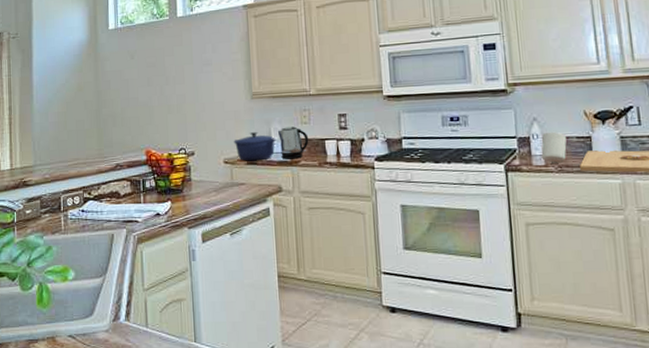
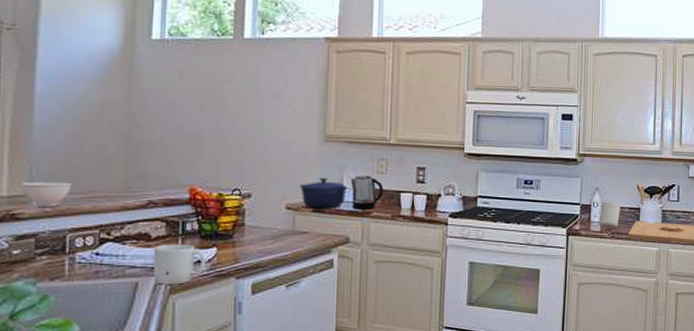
bowl: none [28,153,62,175] -> present [20,181,72,208]
mug: none [122,199,163,236] -> present [153,244,206,285]

